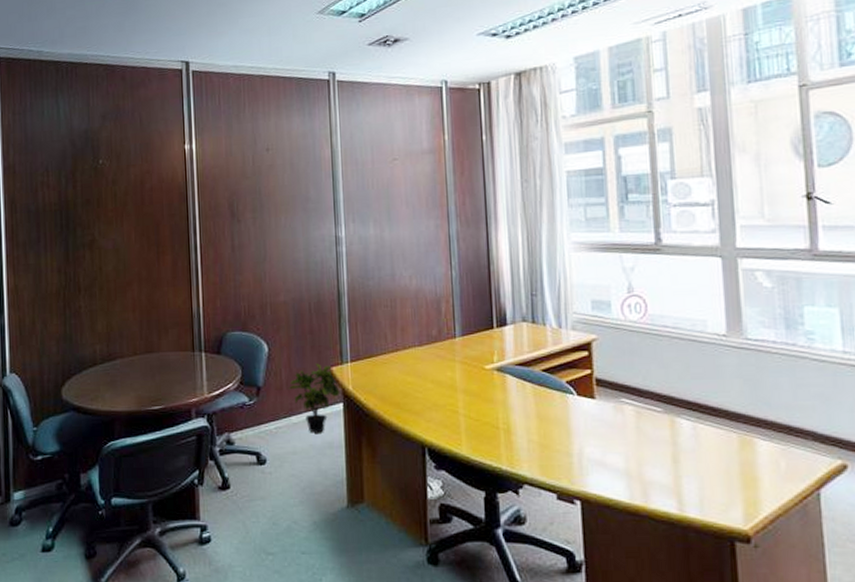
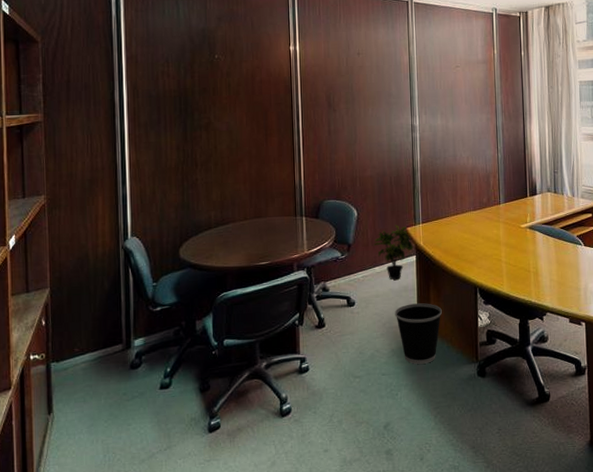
wastebasket: none [317,465,379,543] -> present [395,303,442,364]

